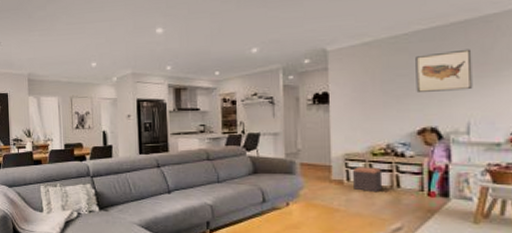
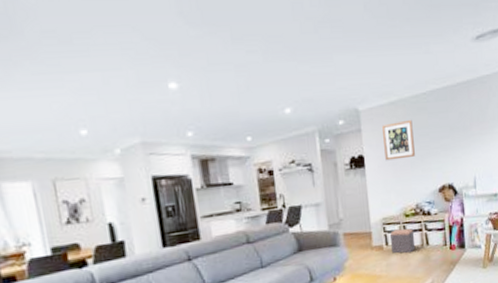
wall art: none [352,59,389,99] -> present [382,119,415,161]
wall art: present [415,49,473,92] -> none [433,108,476,151]

